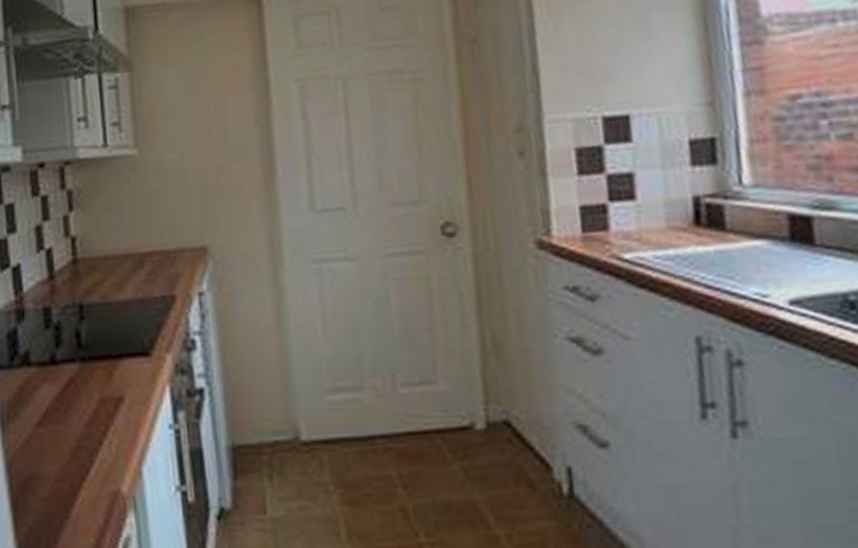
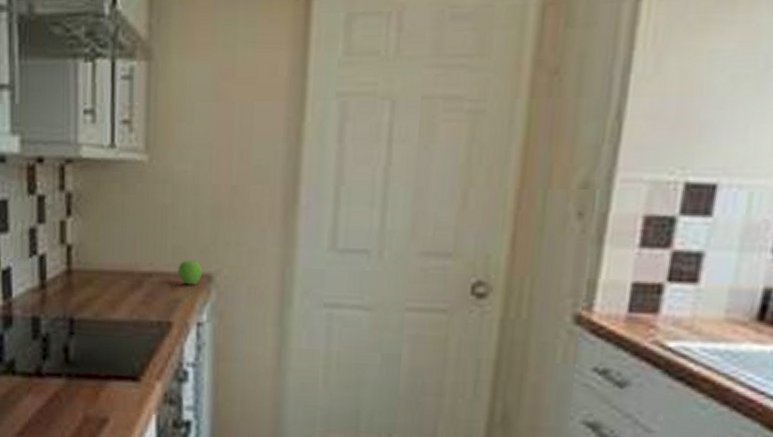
fruit: none [175,236,198,259] -> present [177,260,203,285]

